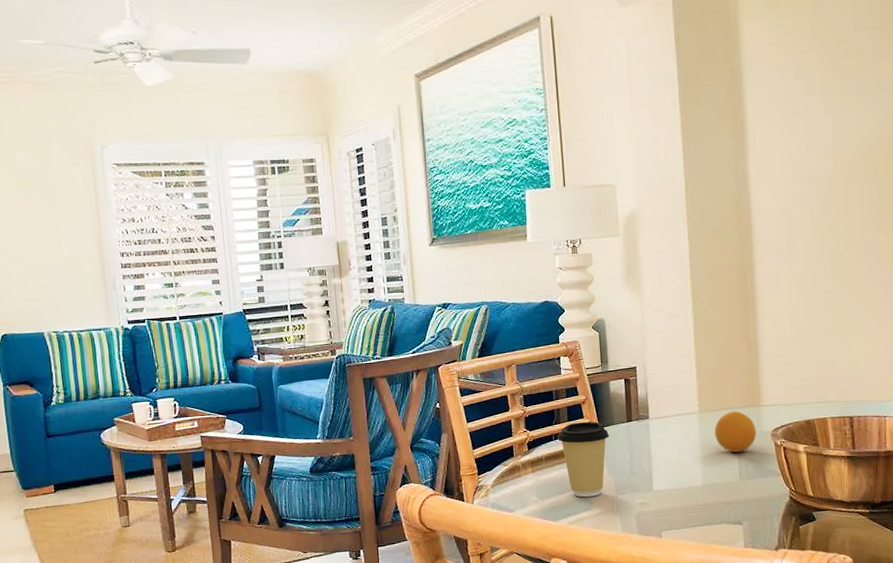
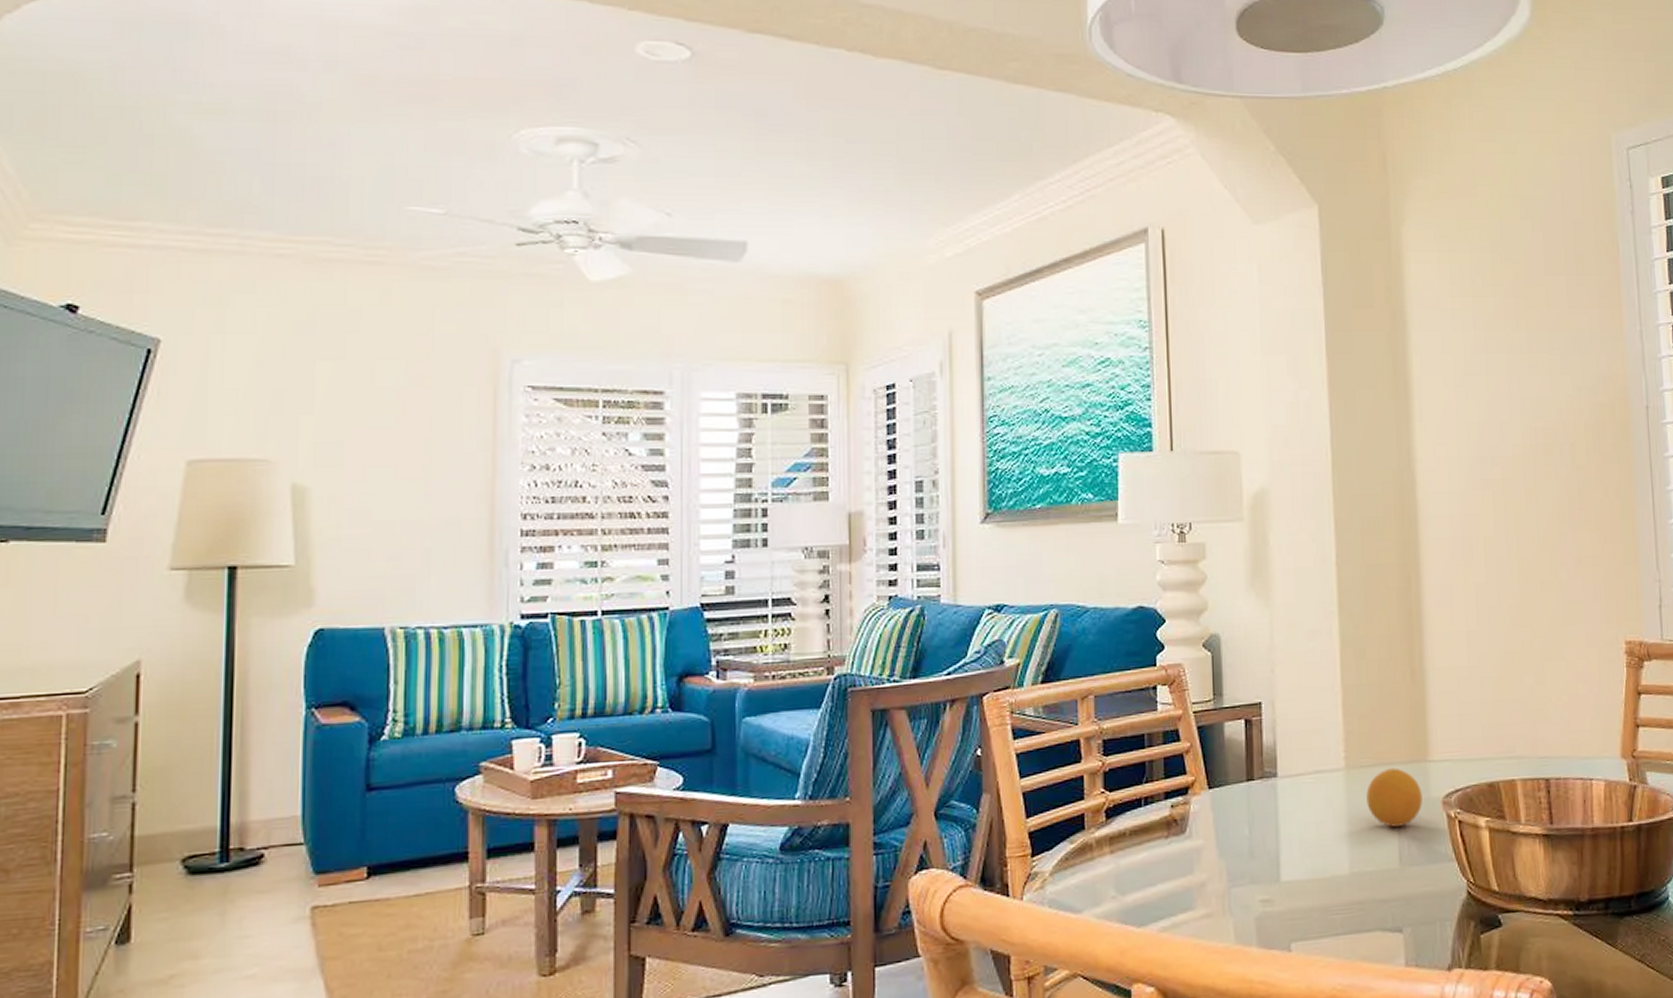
coffee cup: present [557,421,610,498] -> none [1148,779,1222,892]

